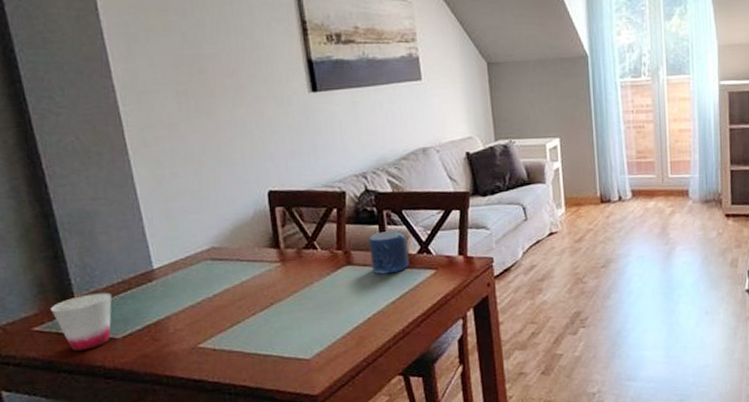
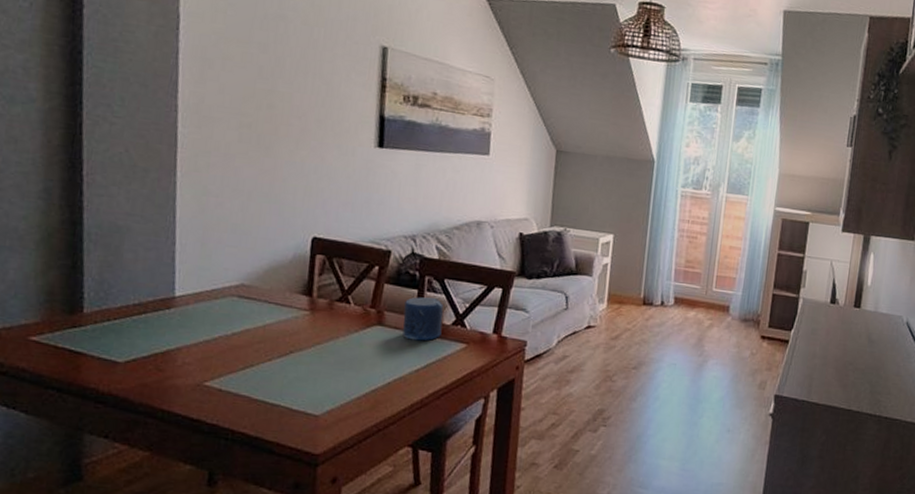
cup: present [50,292,112,351] -> none [54,310,125,369]

